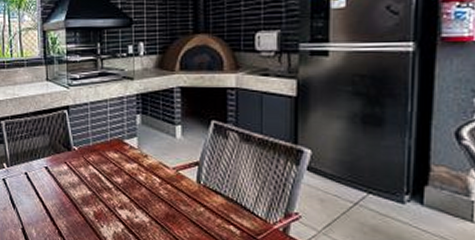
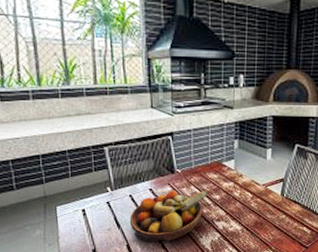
fruit bowl: none [24,169,108,228] -> present [129,190,207,242]

